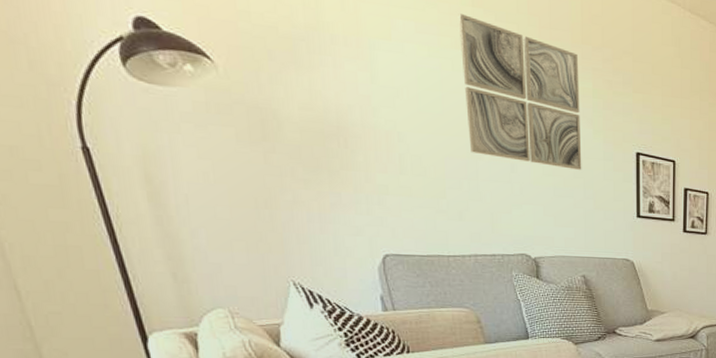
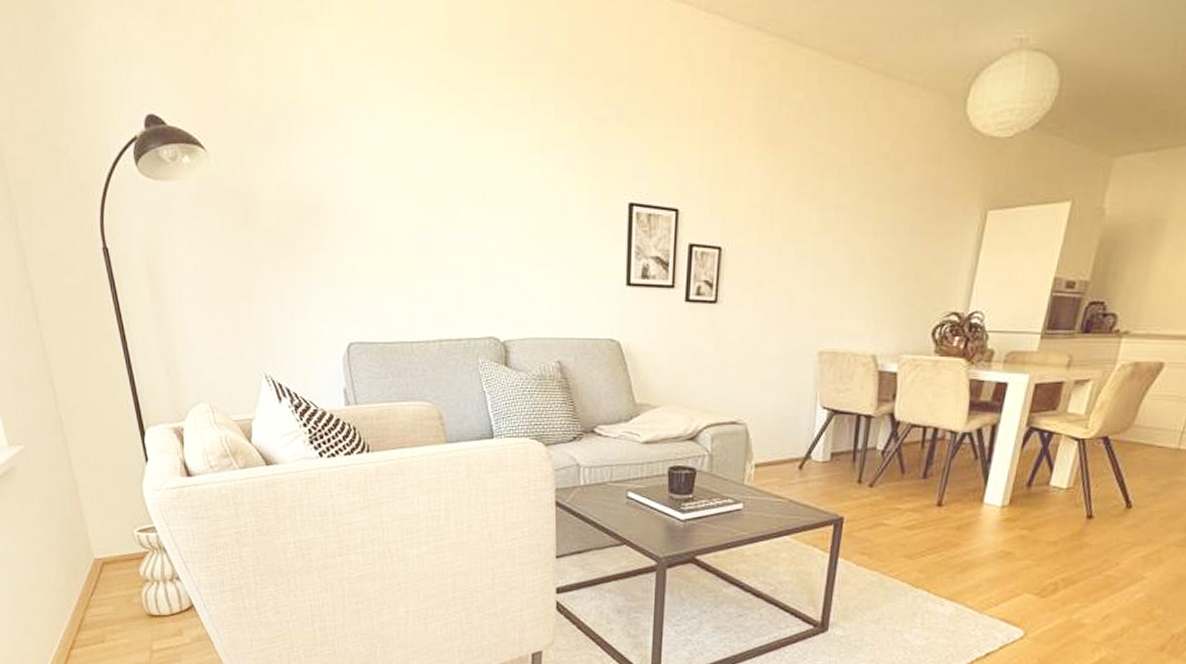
wall art: present [458,14,582,170] -> none [432,61,563,231]

